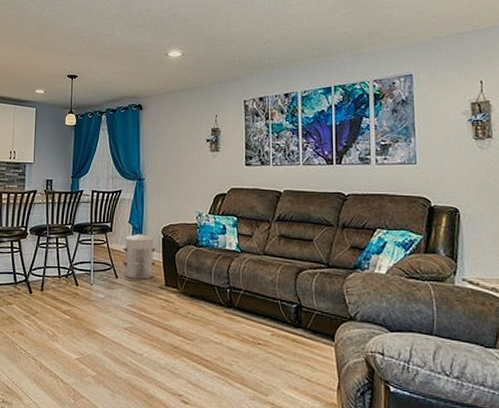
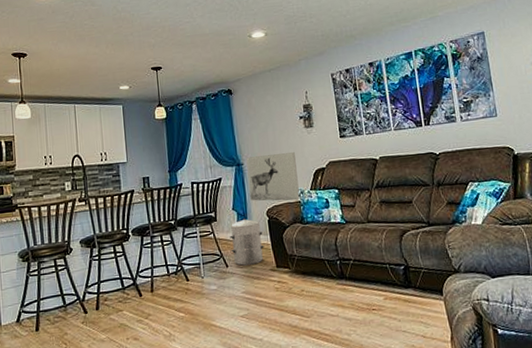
wall art: none [148,173,197,223] -> present [246,151,299,201]

